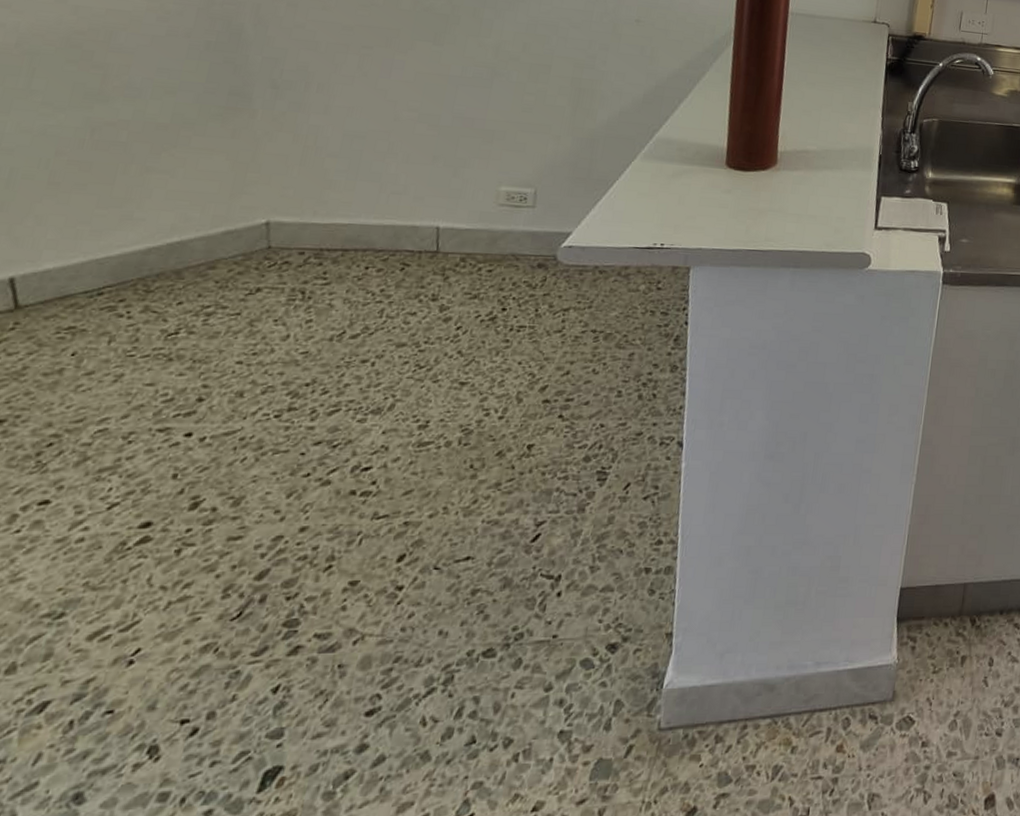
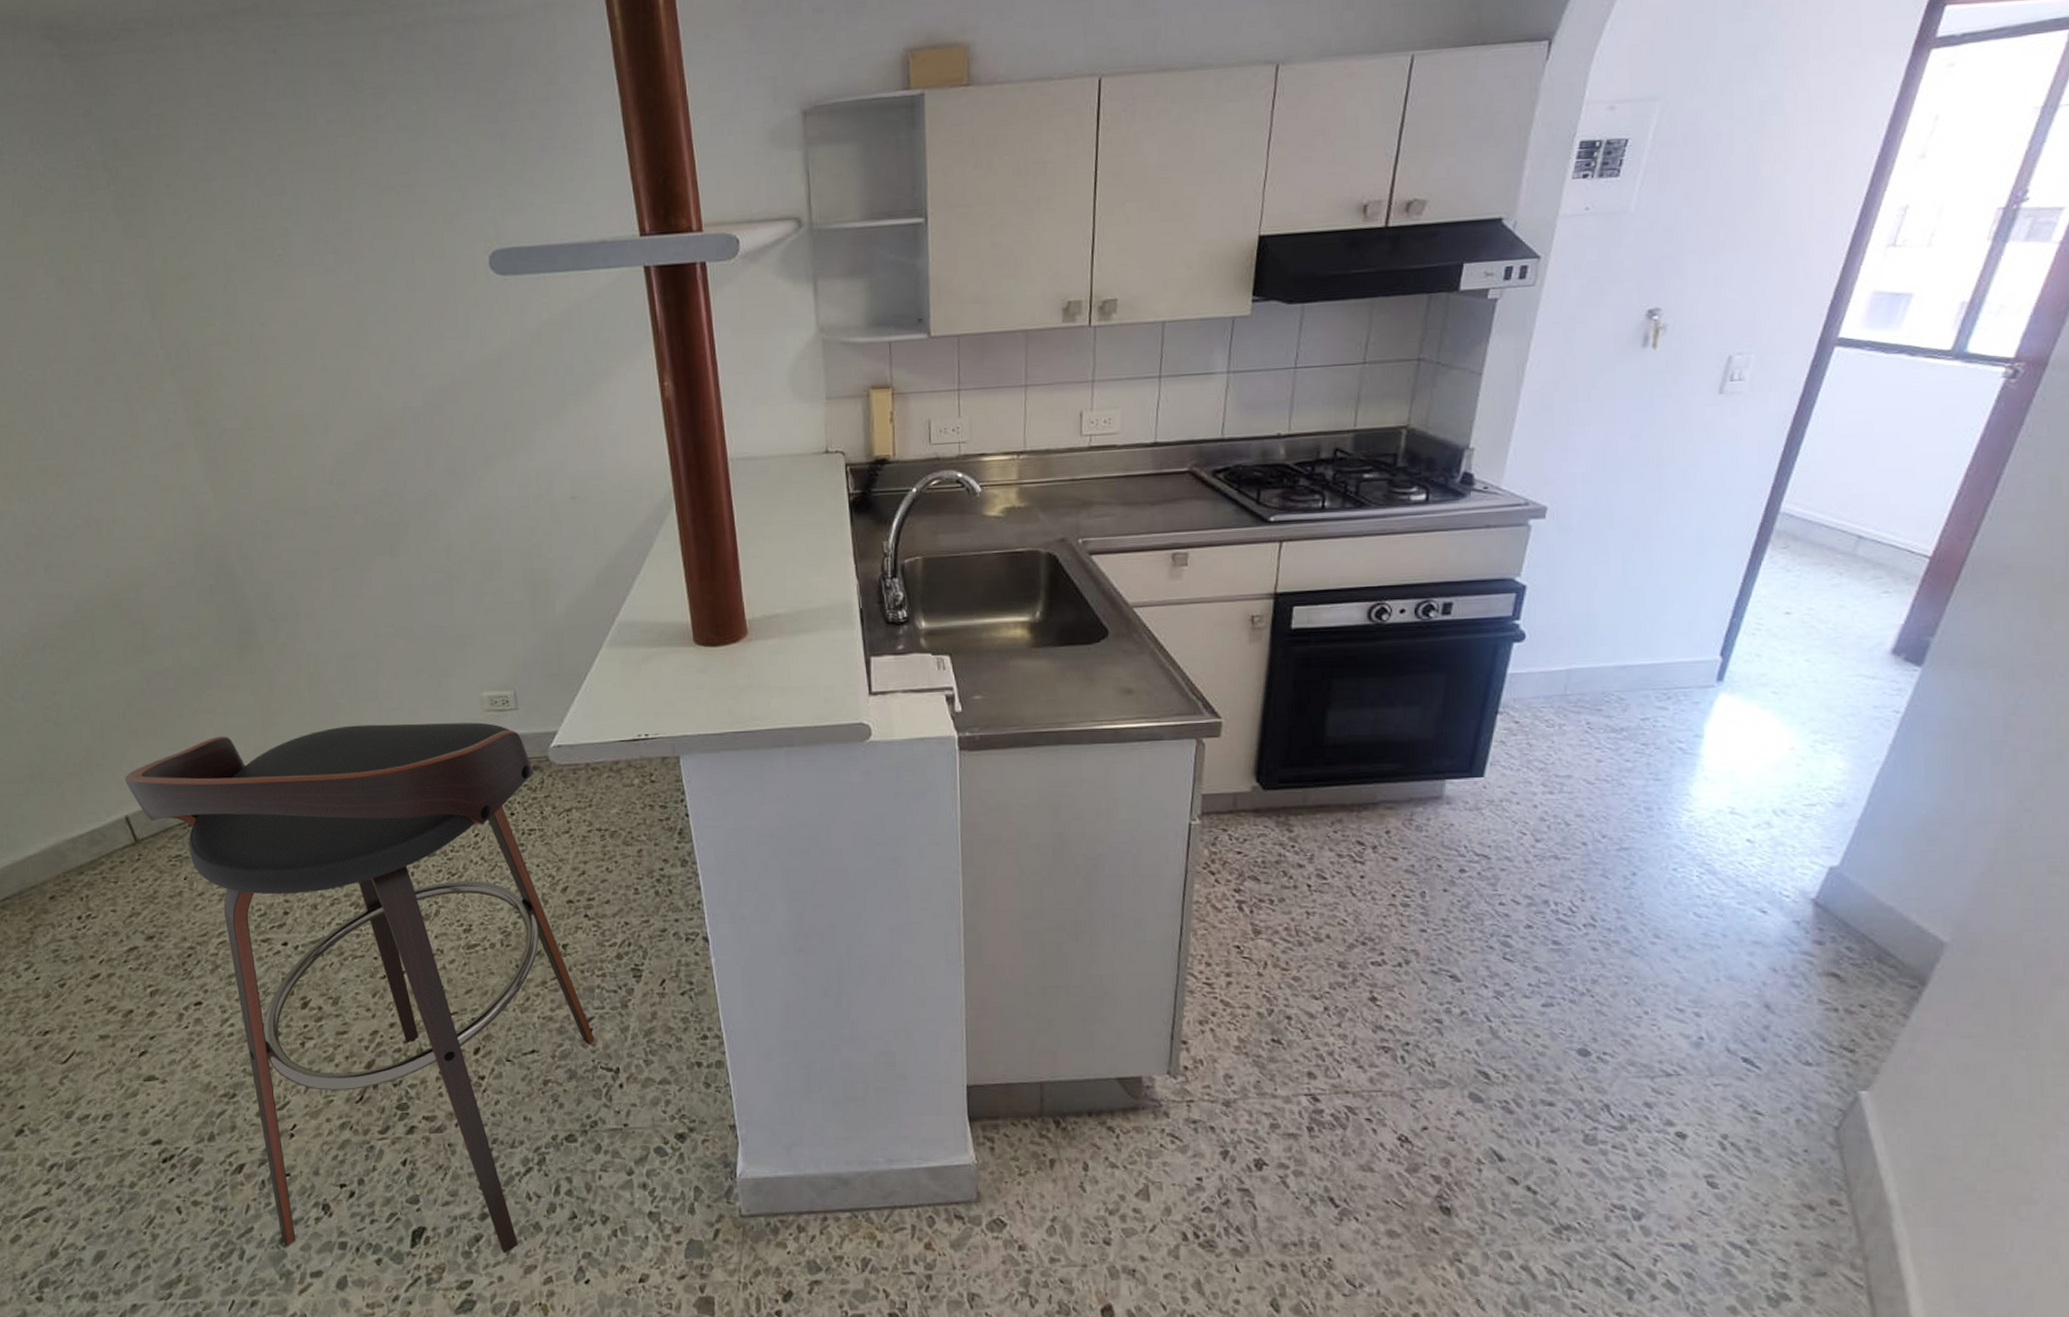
bar stool: none [23,199,541,803] -> present [124,722,595,1254]

